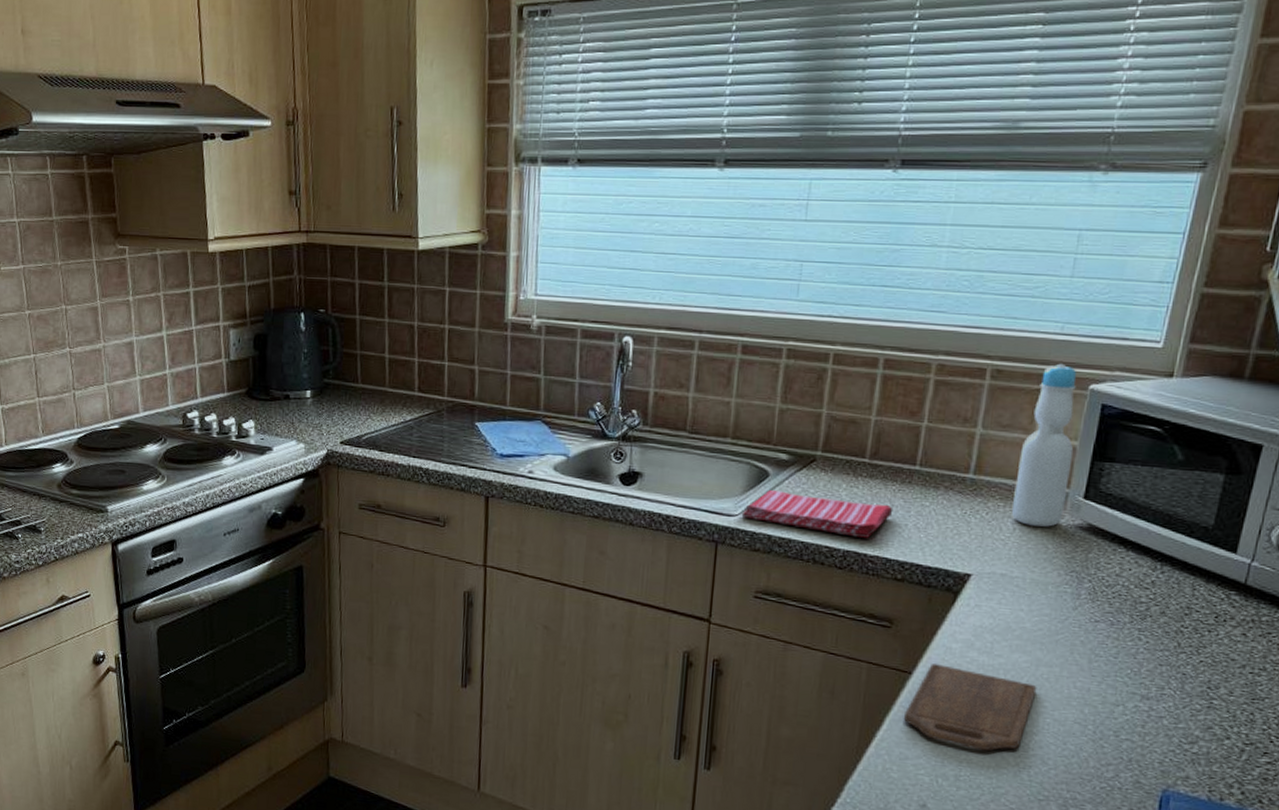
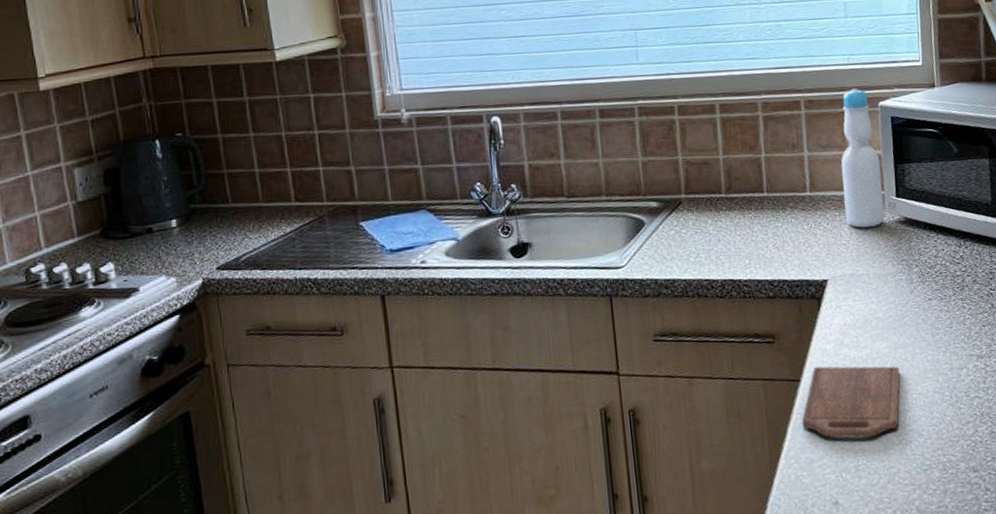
dish towel: present [741,490,893,538] -> none [627,232,755,268]

